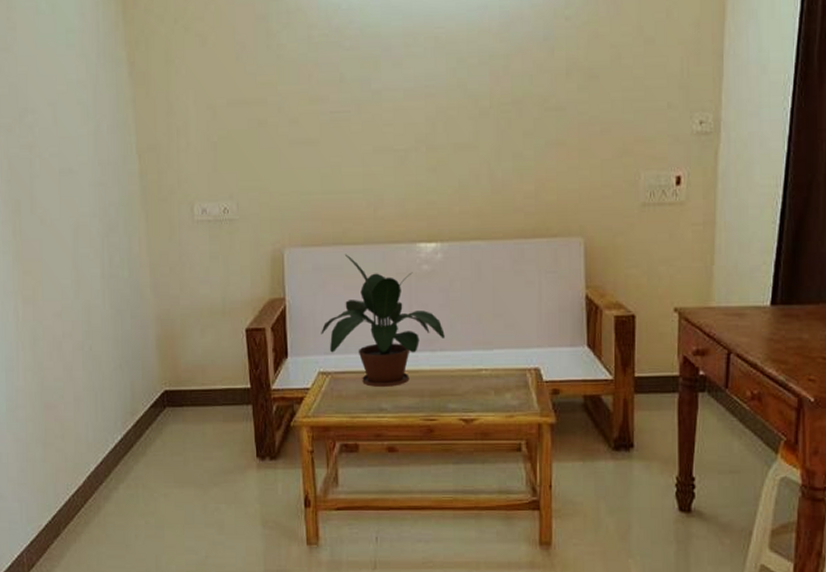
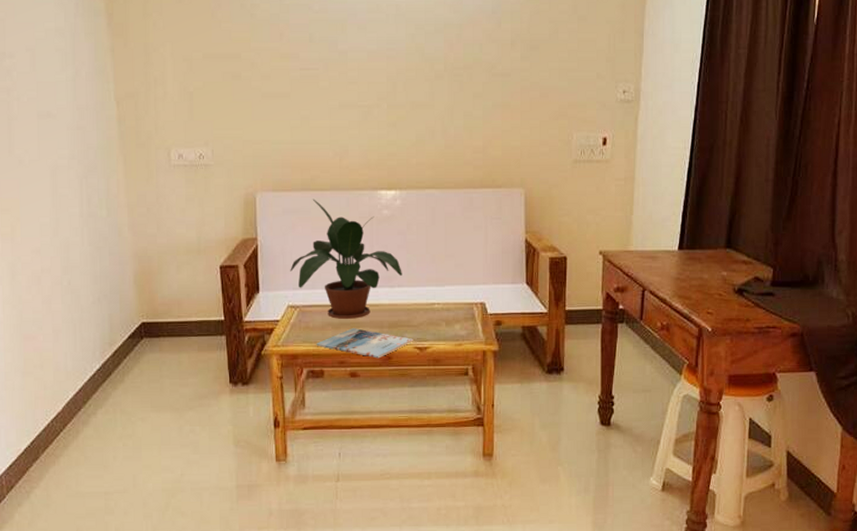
magazine: none [350,397,458,432] -> present [316,328,413,359]

